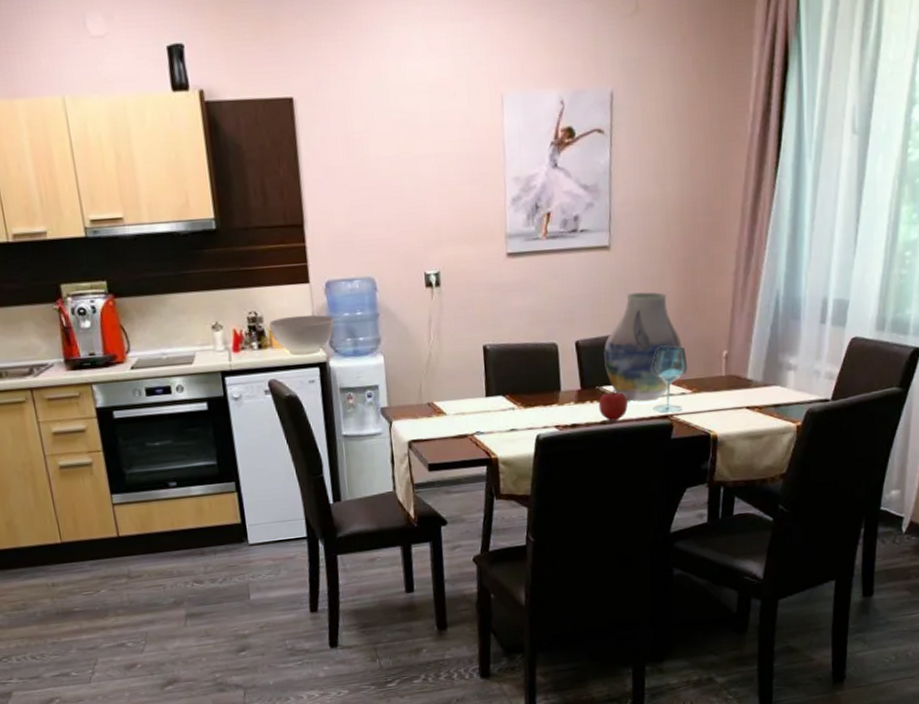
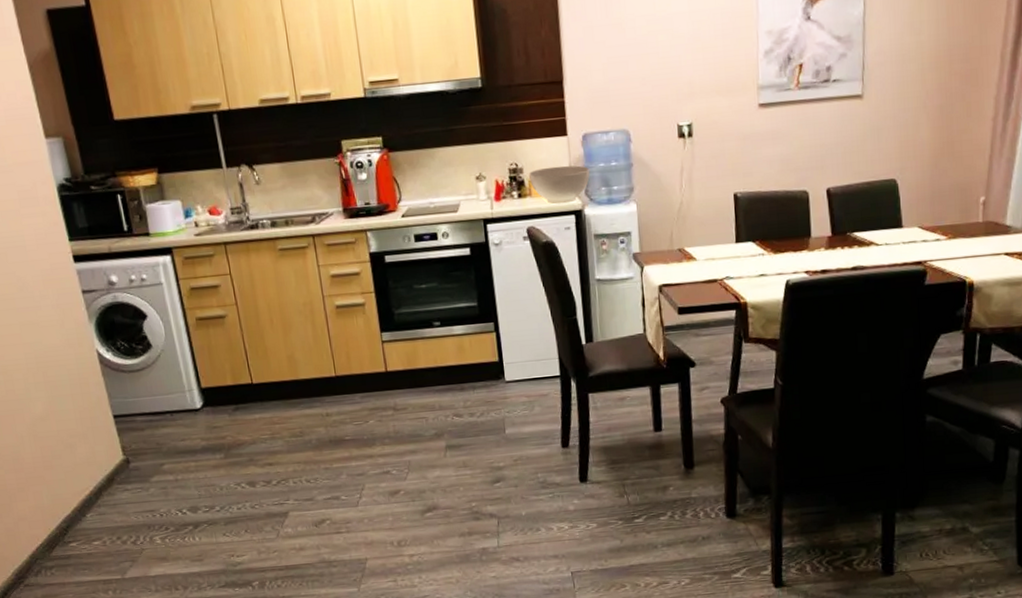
fruit: present [598,389,628,422] -> none [849,235,880,268]
vase: present [604,292,682,403] -> none [855,139,937,249]
wine glass: present [652,346,688,413] -> none [905,192,943,259]

